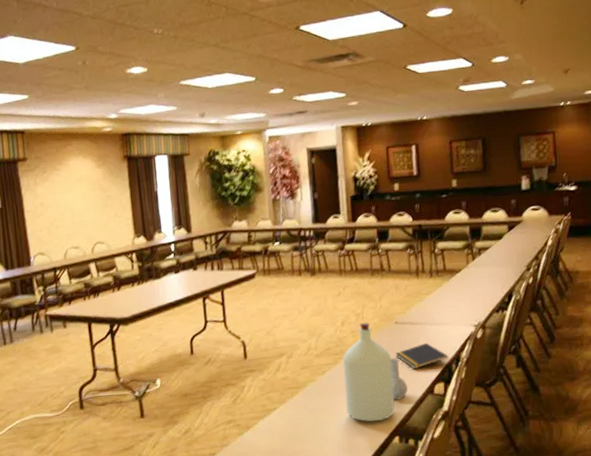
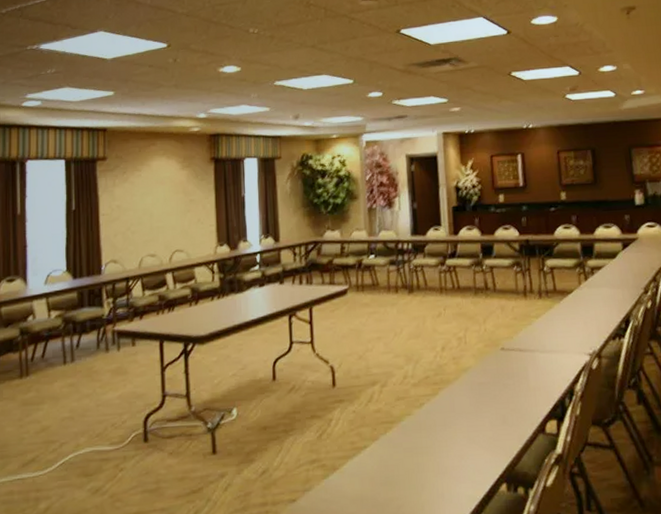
bottle: present [343,323,408,422] -> none [443,348,517,465]
notepad: present [395,343,448,369] -> none [501,373,561,403]

